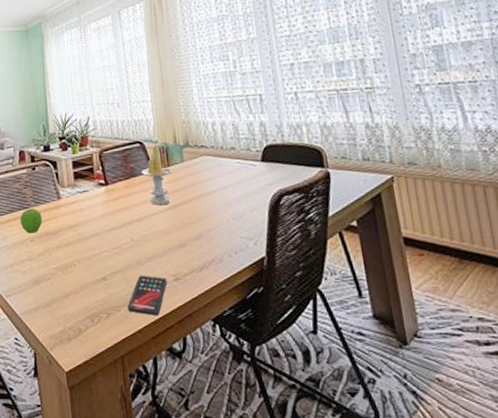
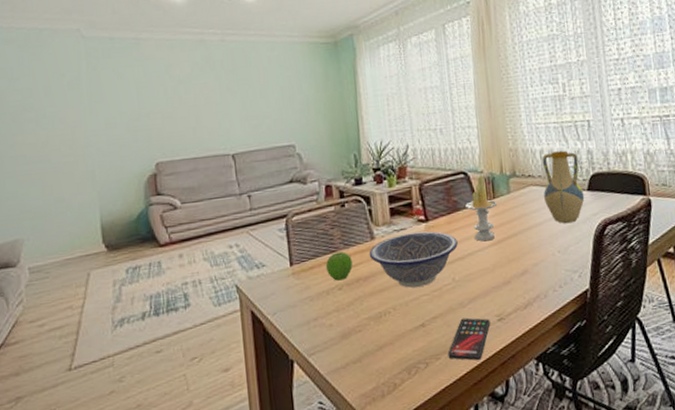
decorative bowl: none [56,194,135,244] -> present [369,231,458,288]
vase: none [215,123,259,193] -> present [543,150,585,224]

